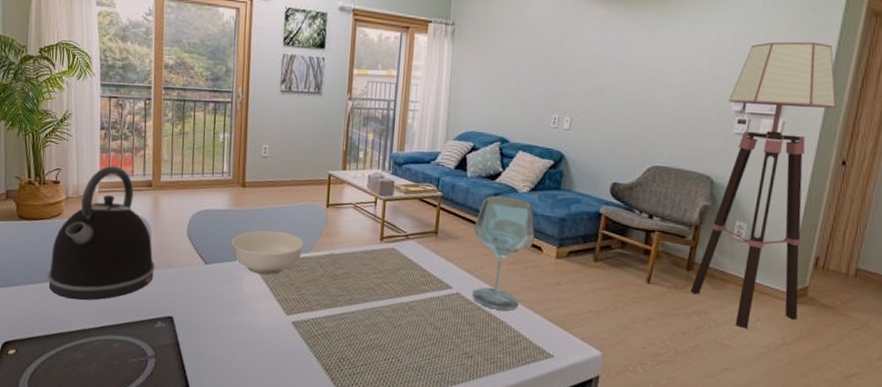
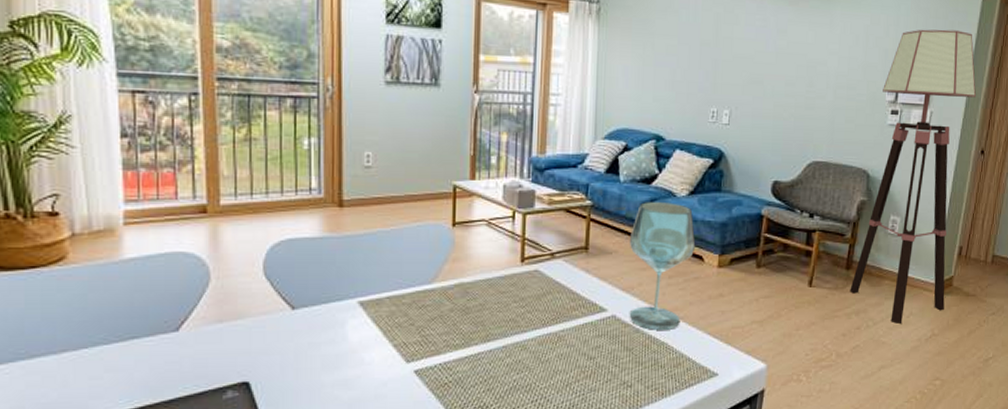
kettle: present [47,166,156,300] -> none [47,187,220,375]
bowl: present [231,230,304,275] -> none [327,260,426,316]

